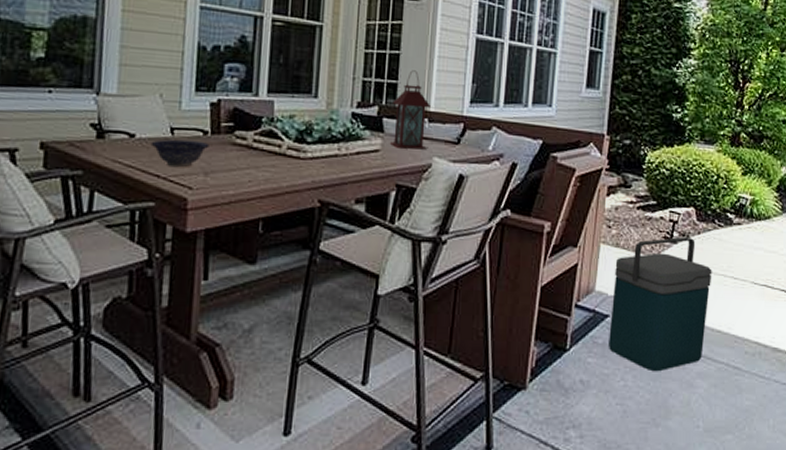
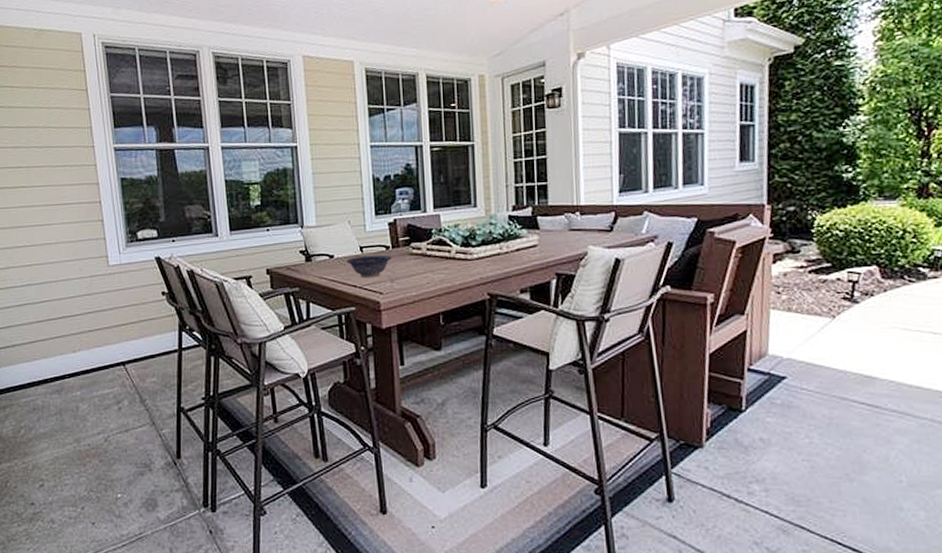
lantern: present [390,70,432,150] -> none [544,170,582,241]
cooler: present [609,236,712,372] -> none [787,295,906,429]

